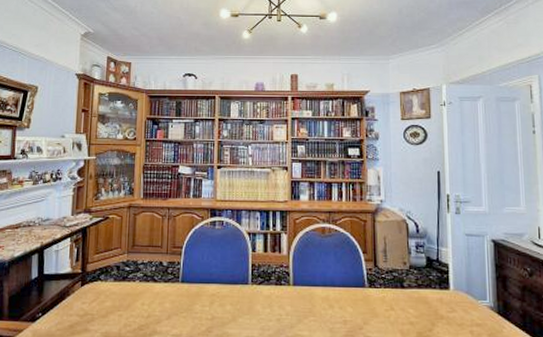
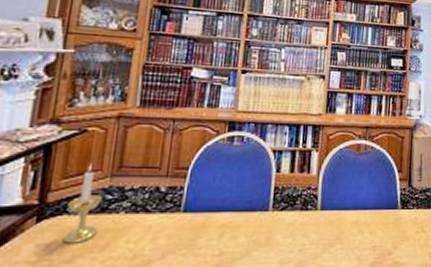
candlestick: none [100,244,123,303] -> present [64,165,102,244]

